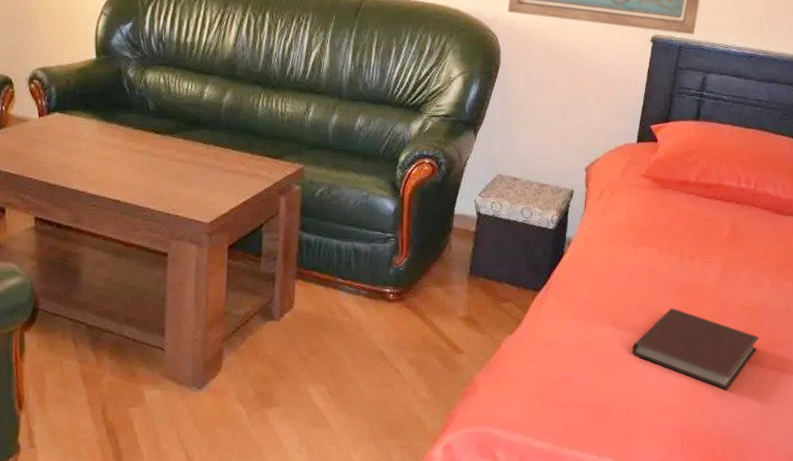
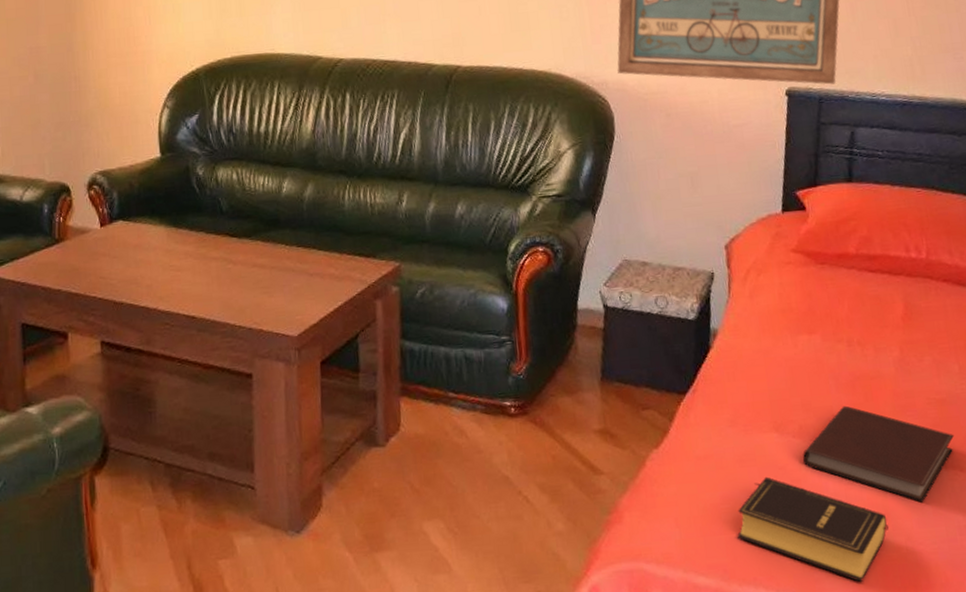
book: none [571,362,696,451] -> present [737,476,889,582]

